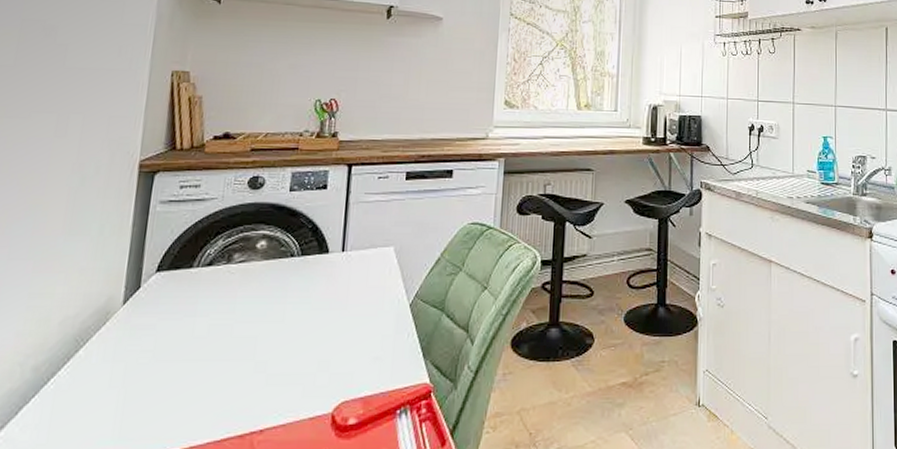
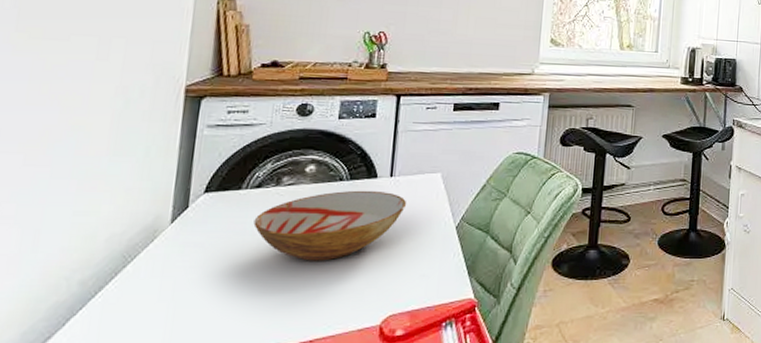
bowl: none [204,266,360,344] -> present [253,190,407,261]

